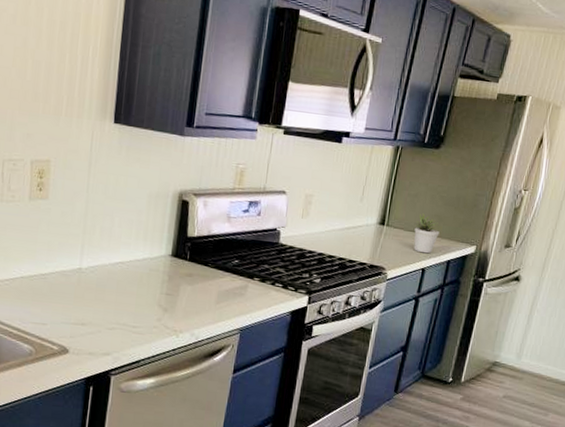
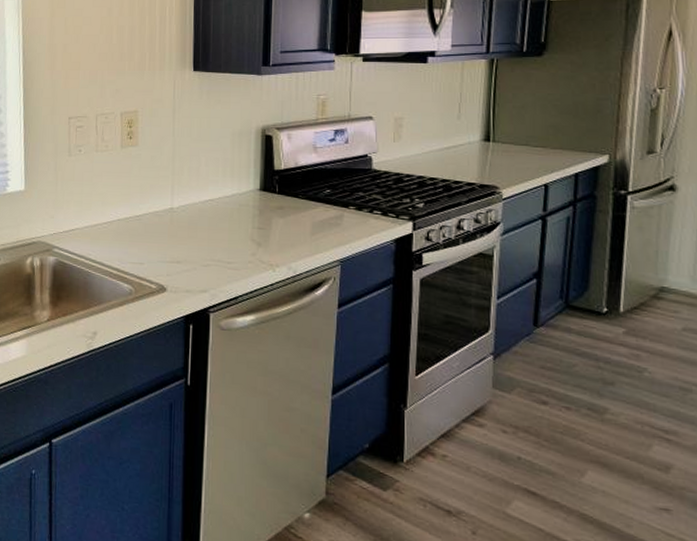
potted plant: present [413,213,440,254] -> none [527,125,559,168]

